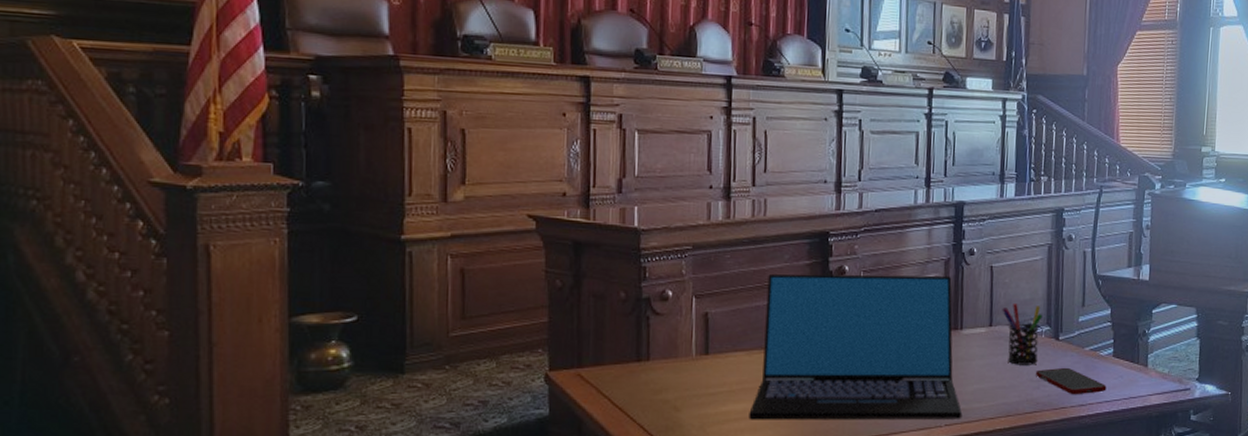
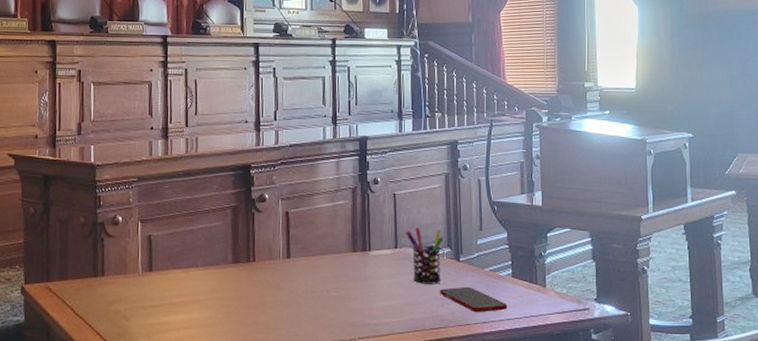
laptop: present [749,273,963,420] -> none [187,201,374,333]

